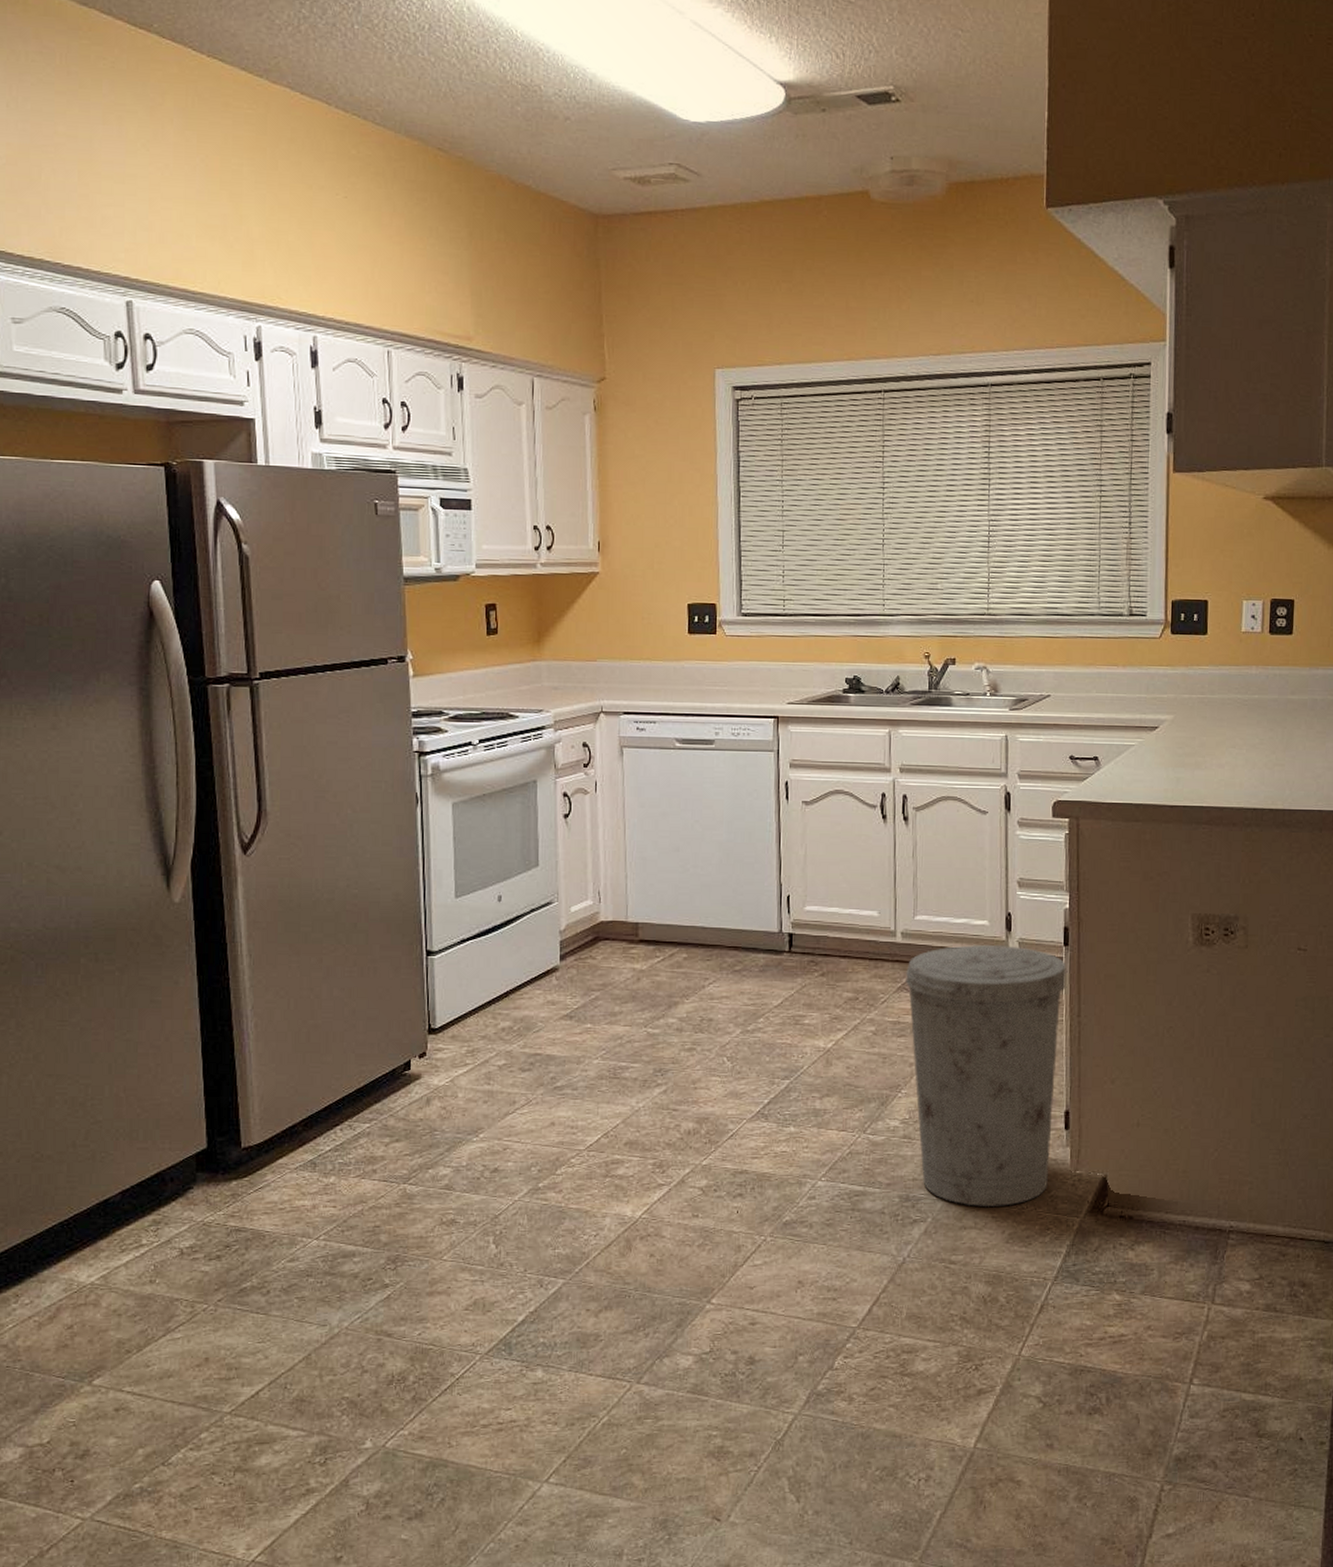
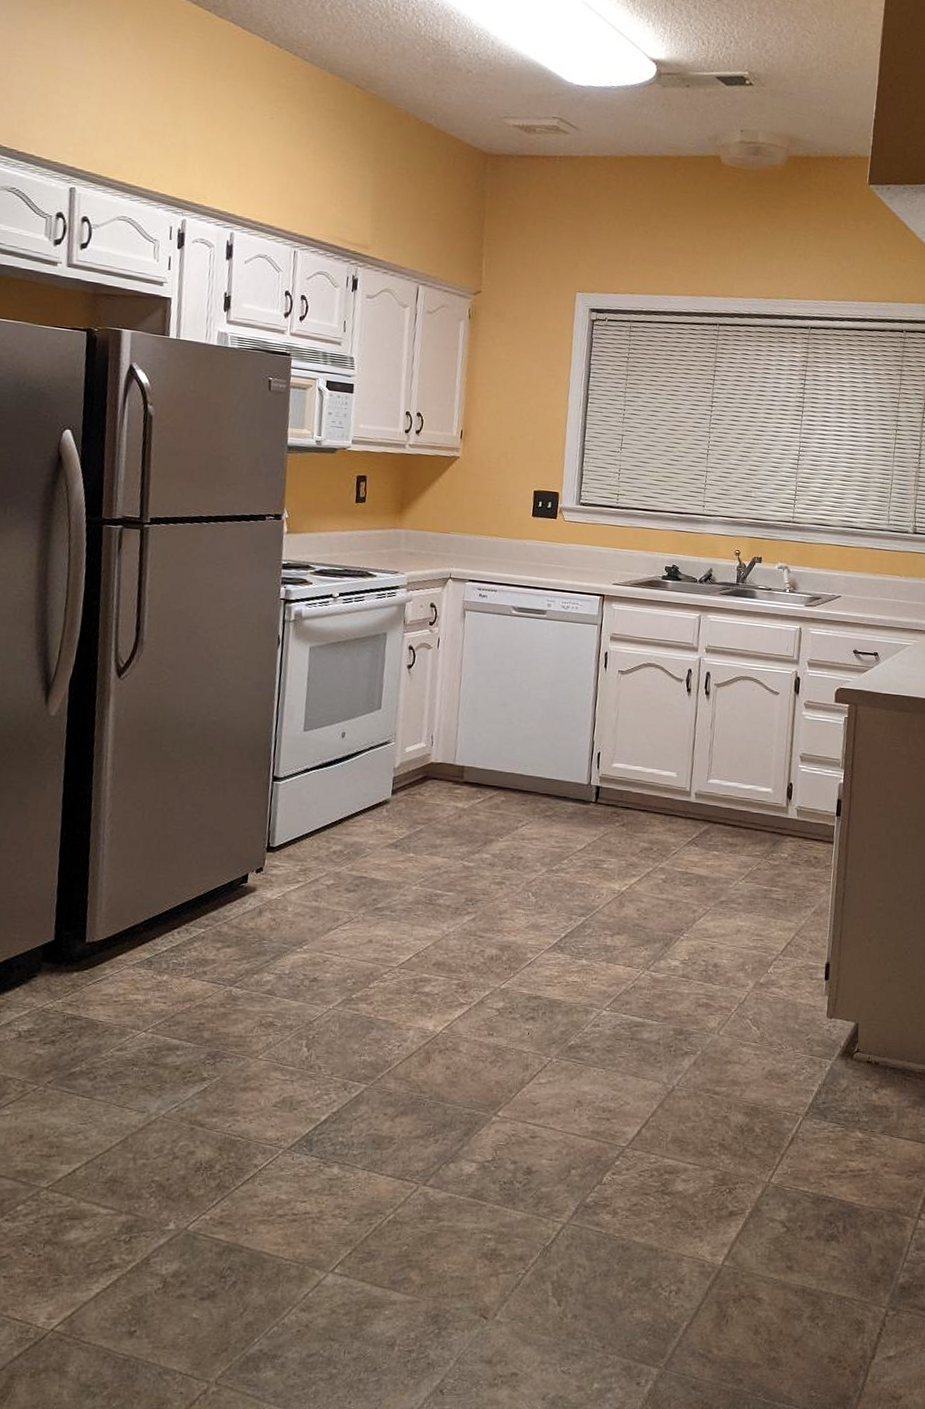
trash can: present [906,944,1068,1208] -> none [696,809,838,1045]

